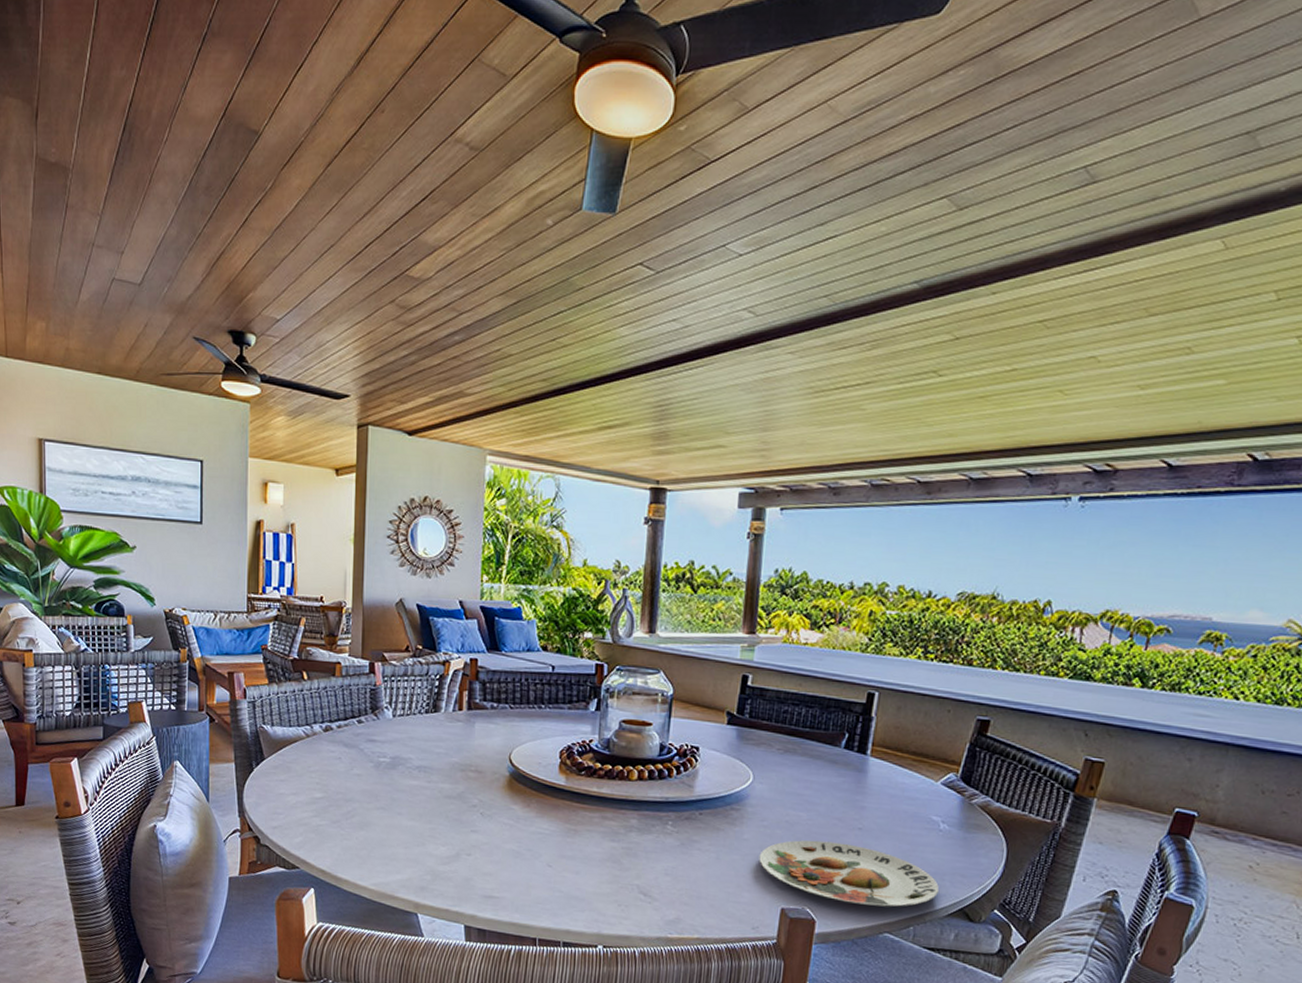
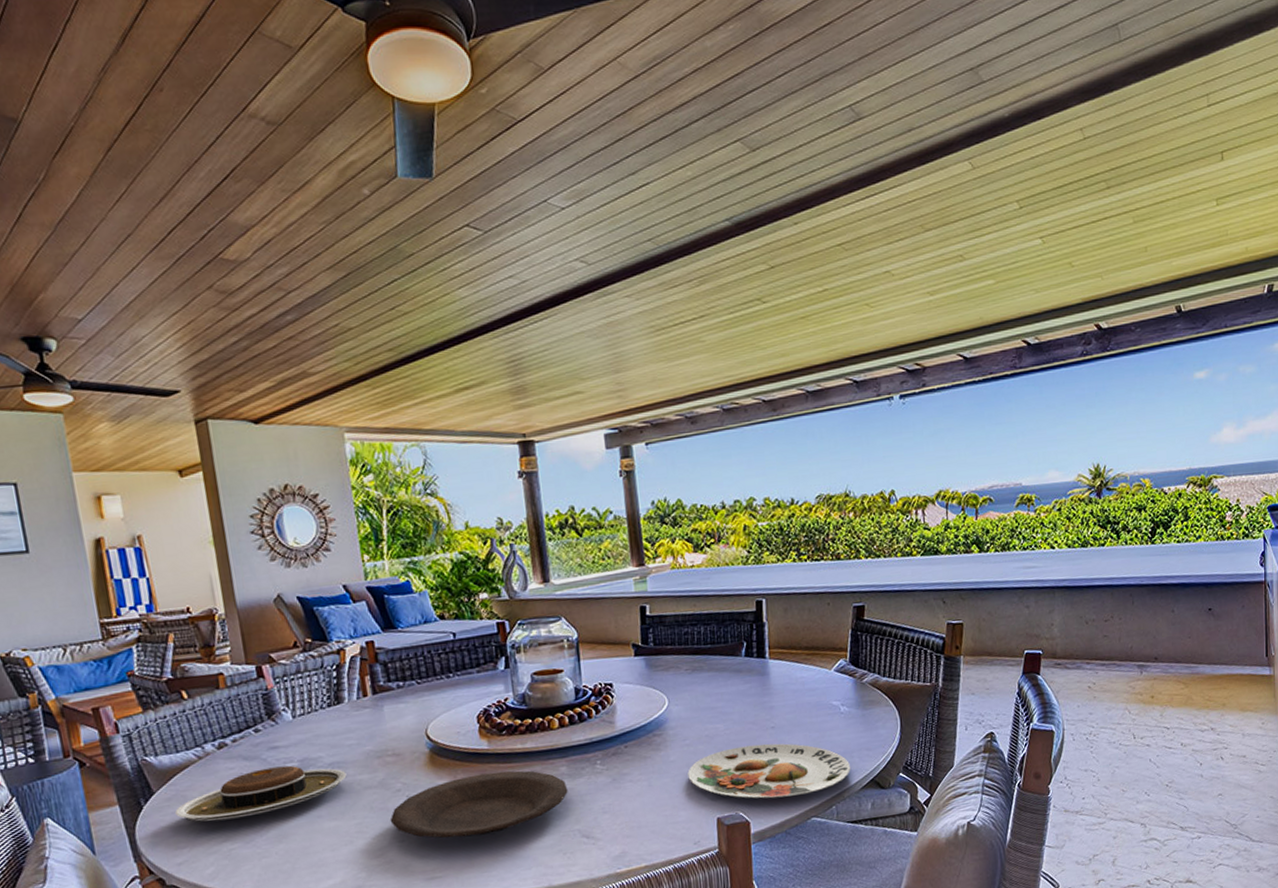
plate: none [278,757,431,799] -> present [174,765,347,822]
plate: none [461,807,635,868] -> present [390,770,568,839]

